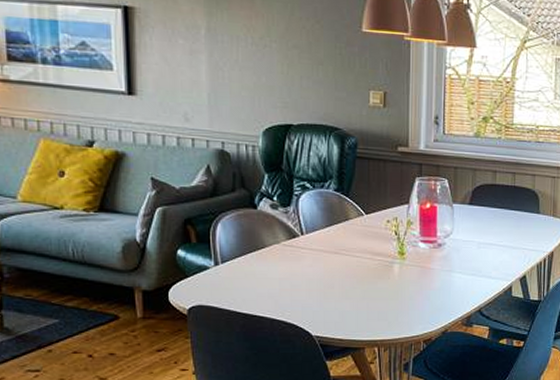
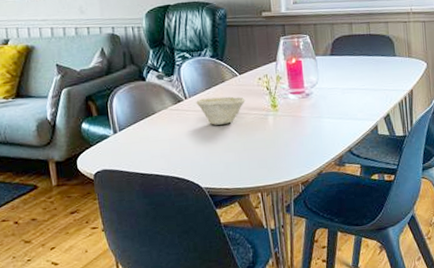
bowl: none [314,236,370,268] -> present [196,96,246,125]

